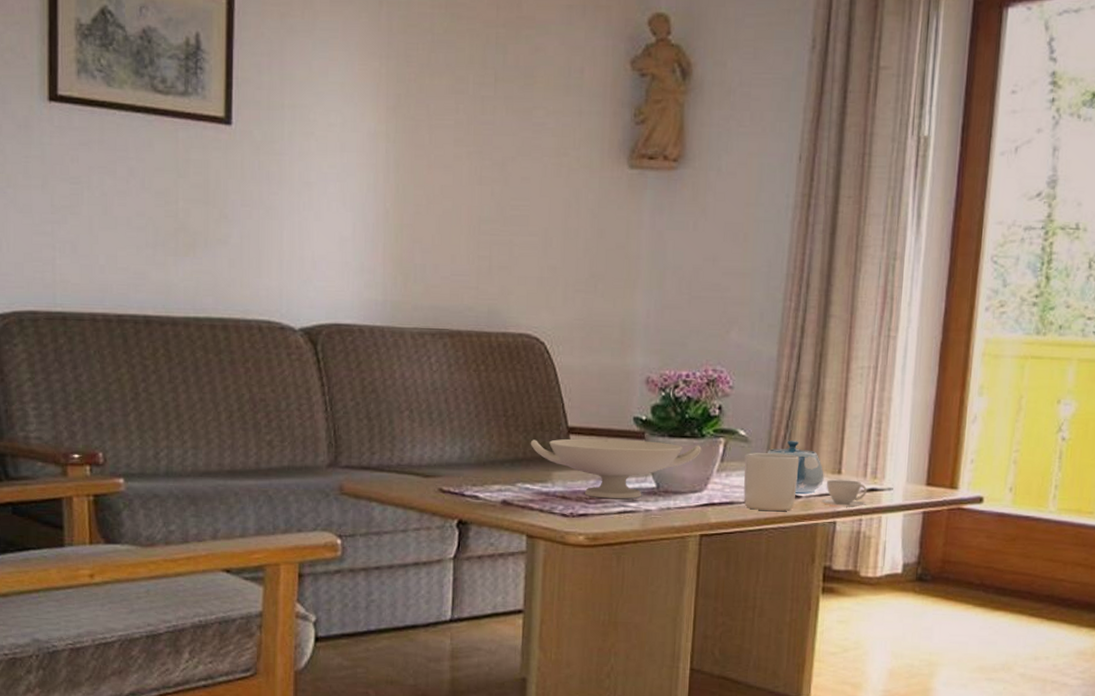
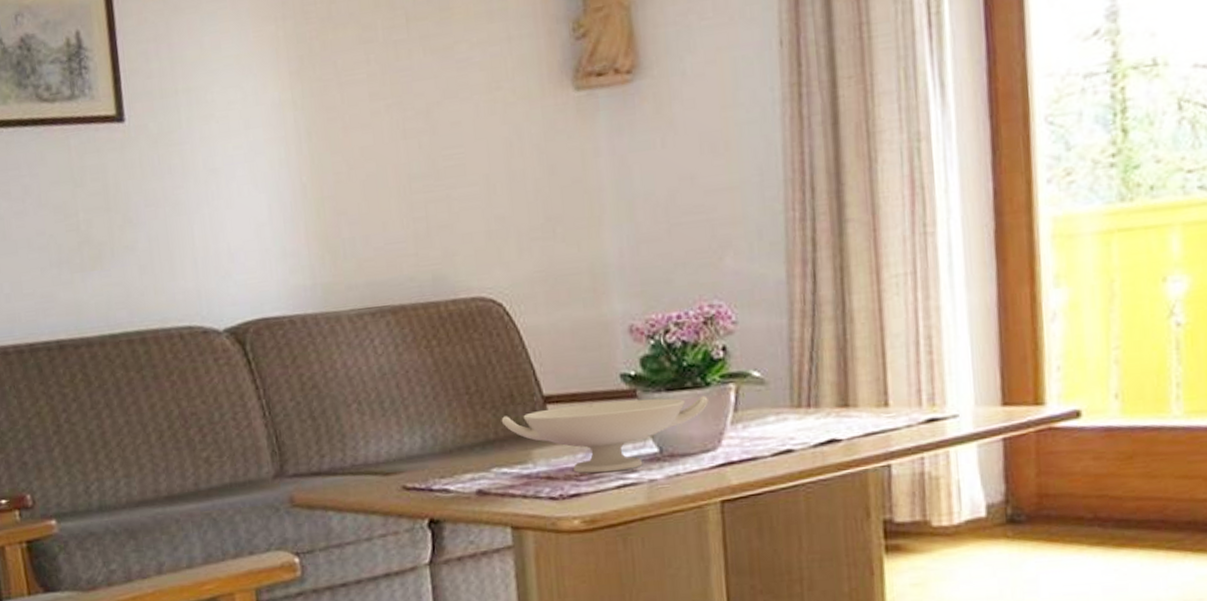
mug: present [743,453,800,512] -> none [763,391,835,463]
teapot: present [766,441,824,495] -> none [790,374,868,438]
teacup: present [821,479,867,507] -> none [868,411,926,447]

